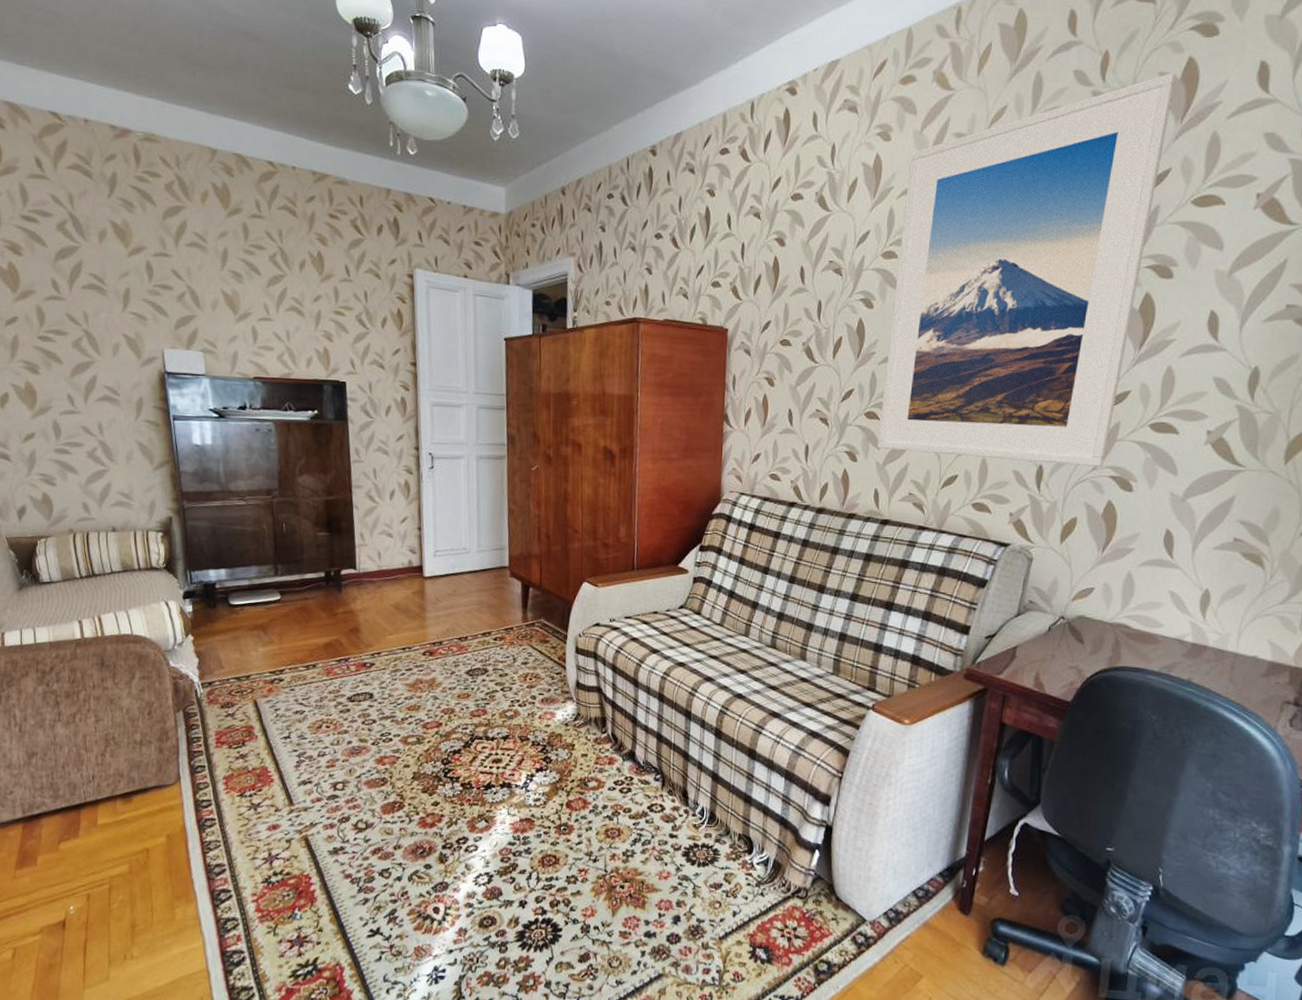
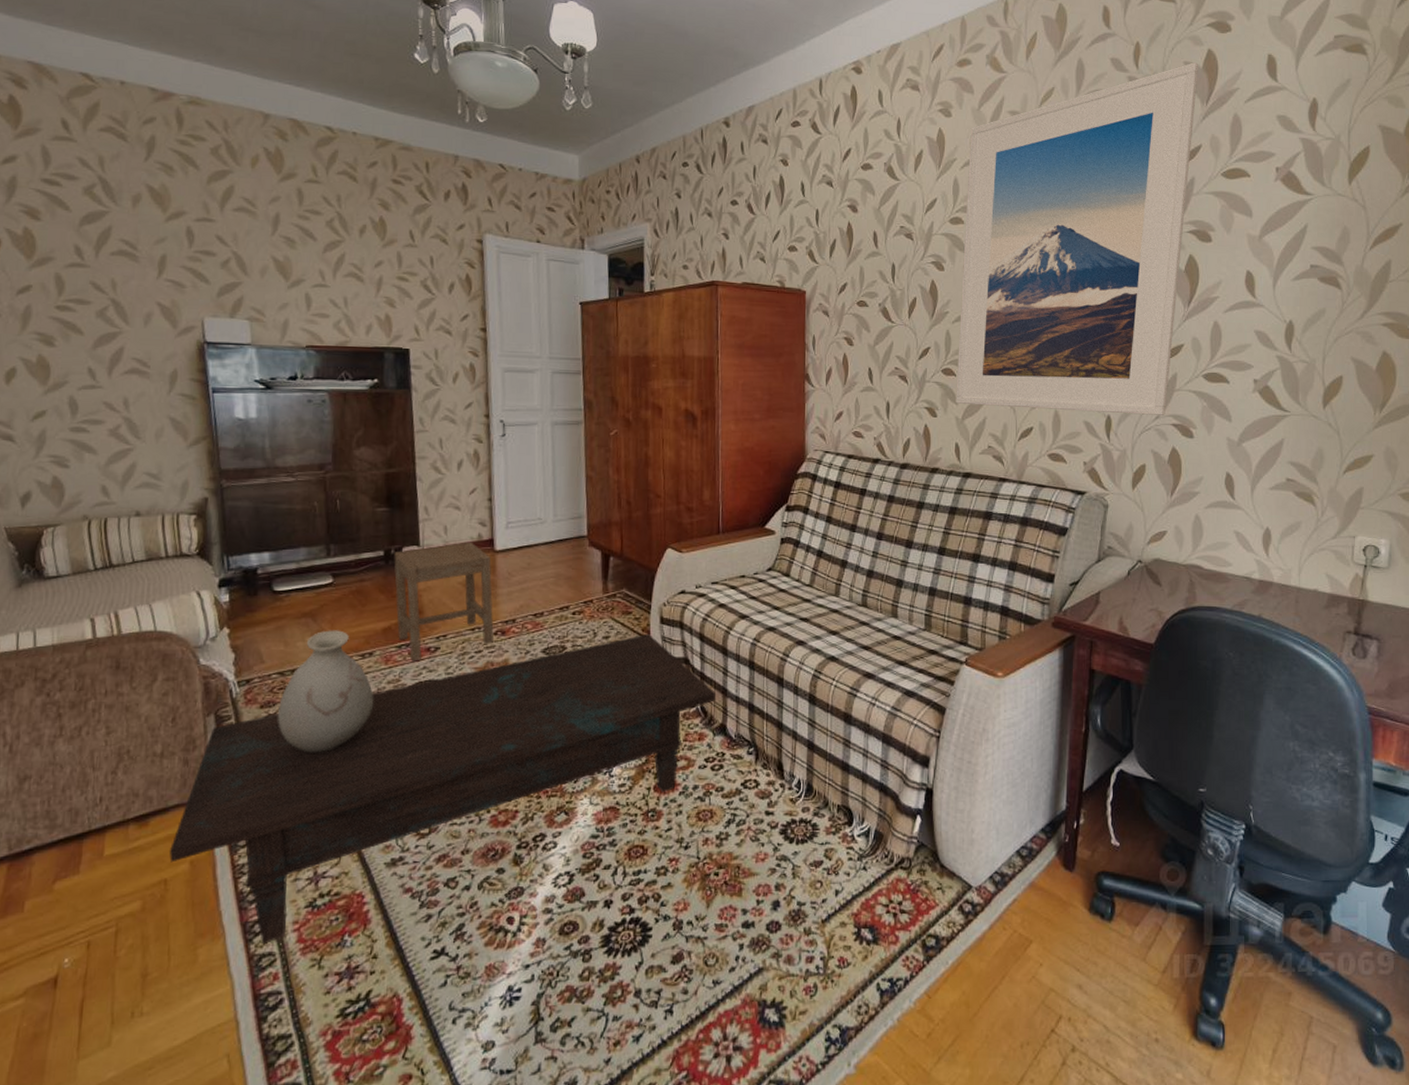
coffee table: none [150,661,627,911] -> present [169,633,717,945]
vase: none [236,642,318,751] -> present [278,630,374,753]
stool: none [333,567,423,675] -> present [394,542,494,662]

